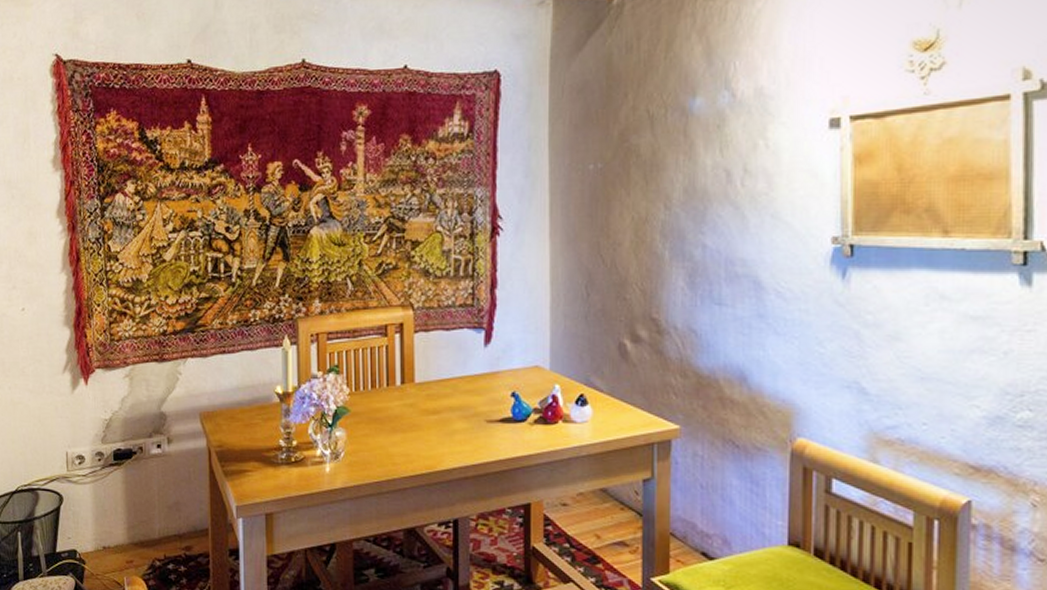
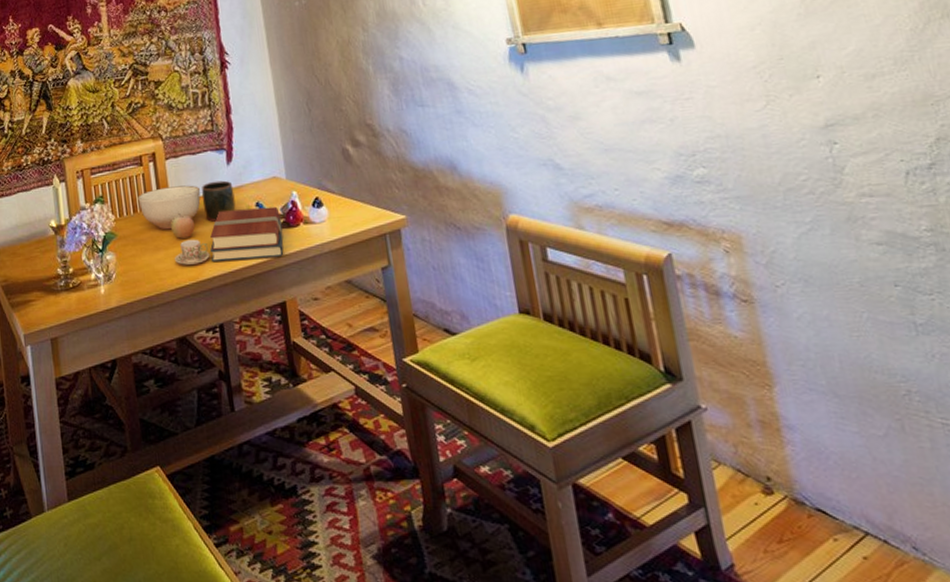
bowl: none [378,364,451,411] -> present [138,185,201,230]
teacup: none [411,424,452,453] -> present [174,239,210,266]
fruit: none [413,393,440,423] -> present [171,212,196,239]
mug: none [451,363,488,408] -> present [201,180,236,222]
books: none [452,397,538,454] -> present [209,206,284,262]

